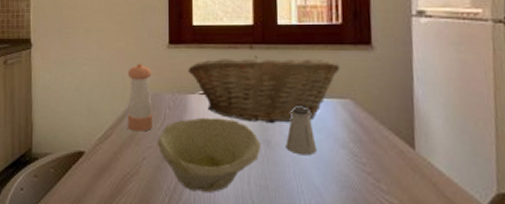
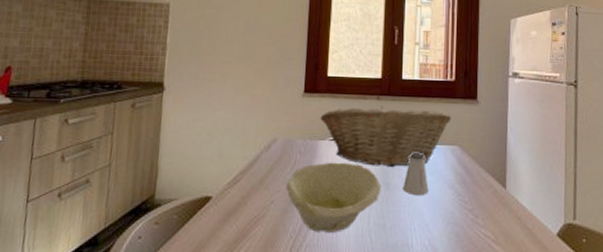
pepper shaker: present [127,63,152,132] -> none [258,109,286,176]

